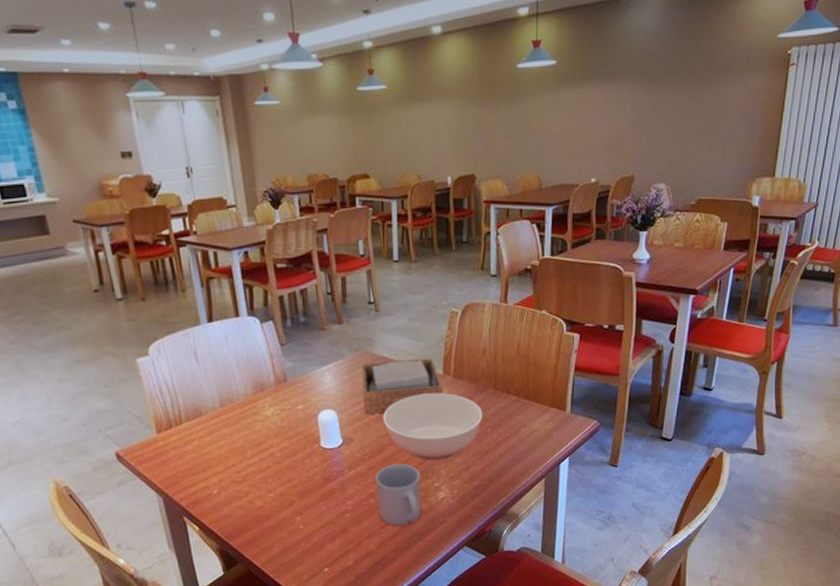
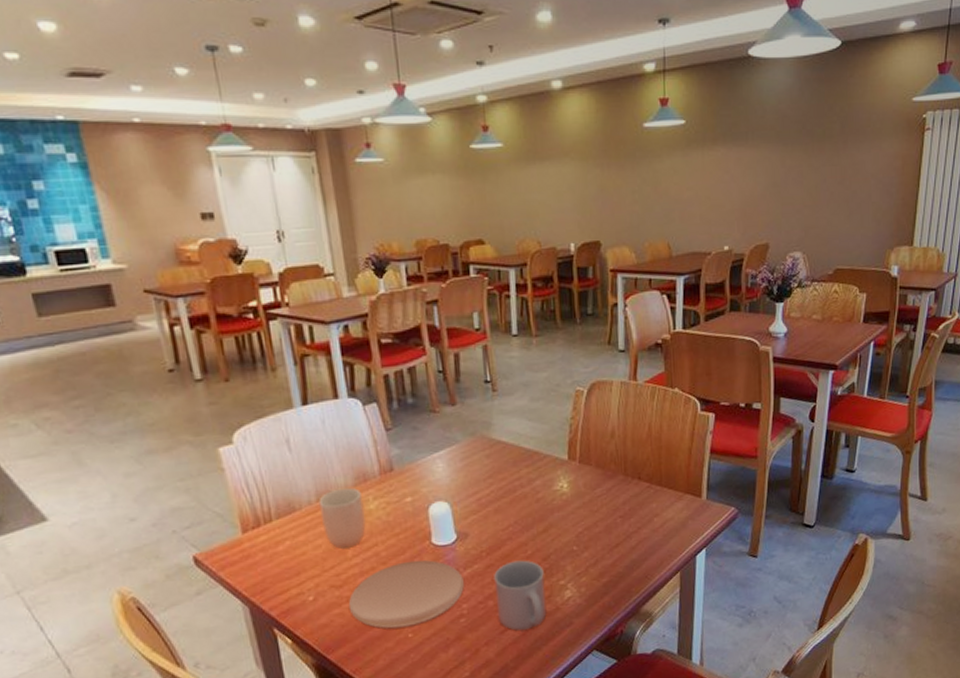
cup: none [222,395,263,449] -> present [318,487,366,549]
plate: none [247,460,349,522] -> present [348,559,464,630]
napkin holder: present [362,358,443,414] -> none [478,442,568,506]
bowl: present [382,392,483,461] -> none [501,480,613,556]

